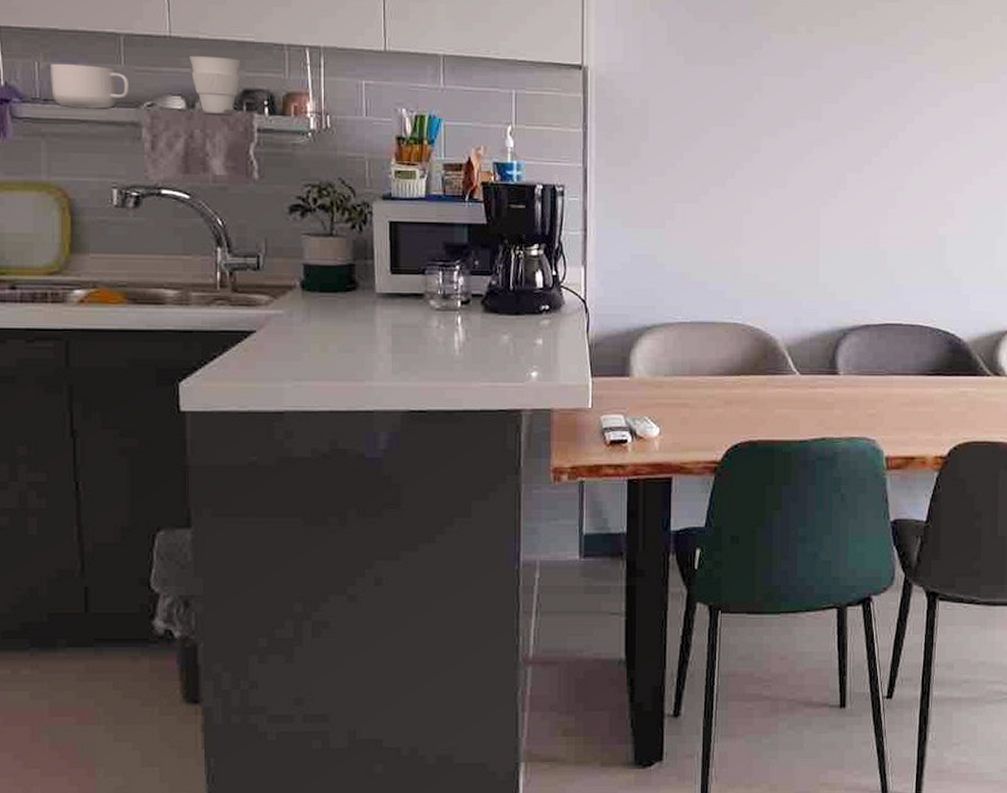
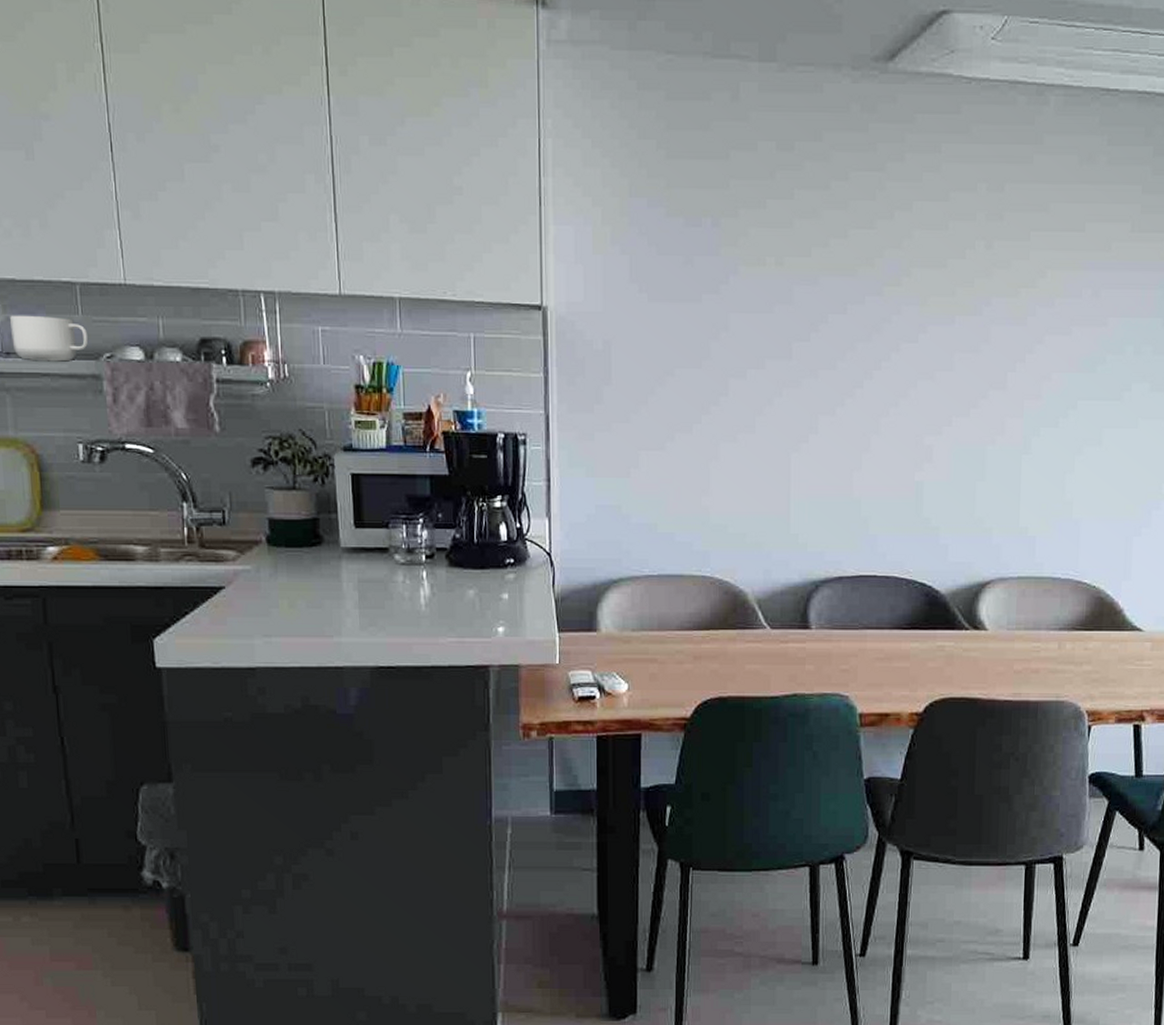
cup: present [188,55,241,117] -> none [144,303,197,367]

